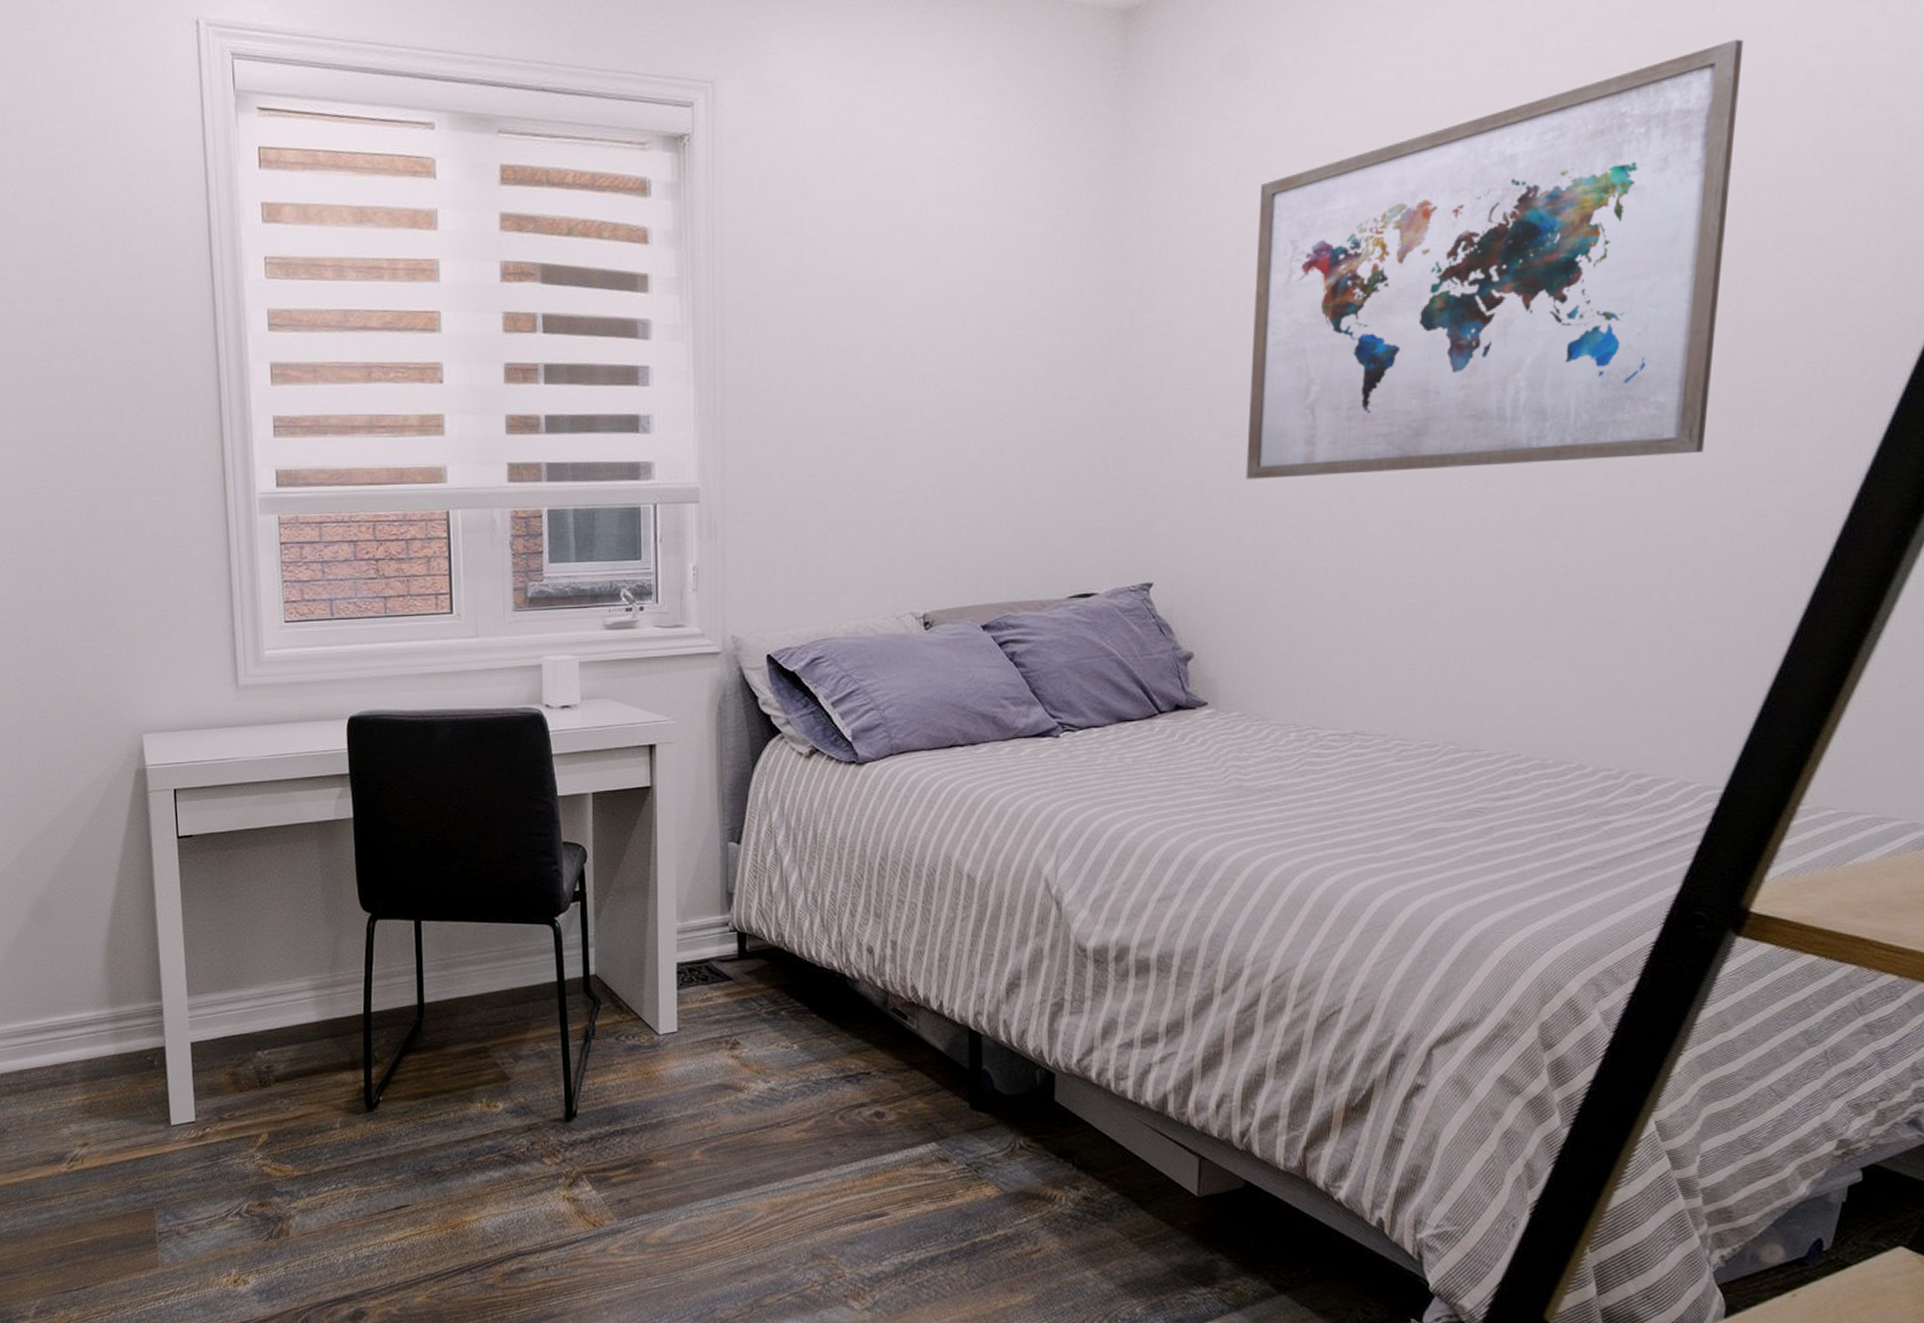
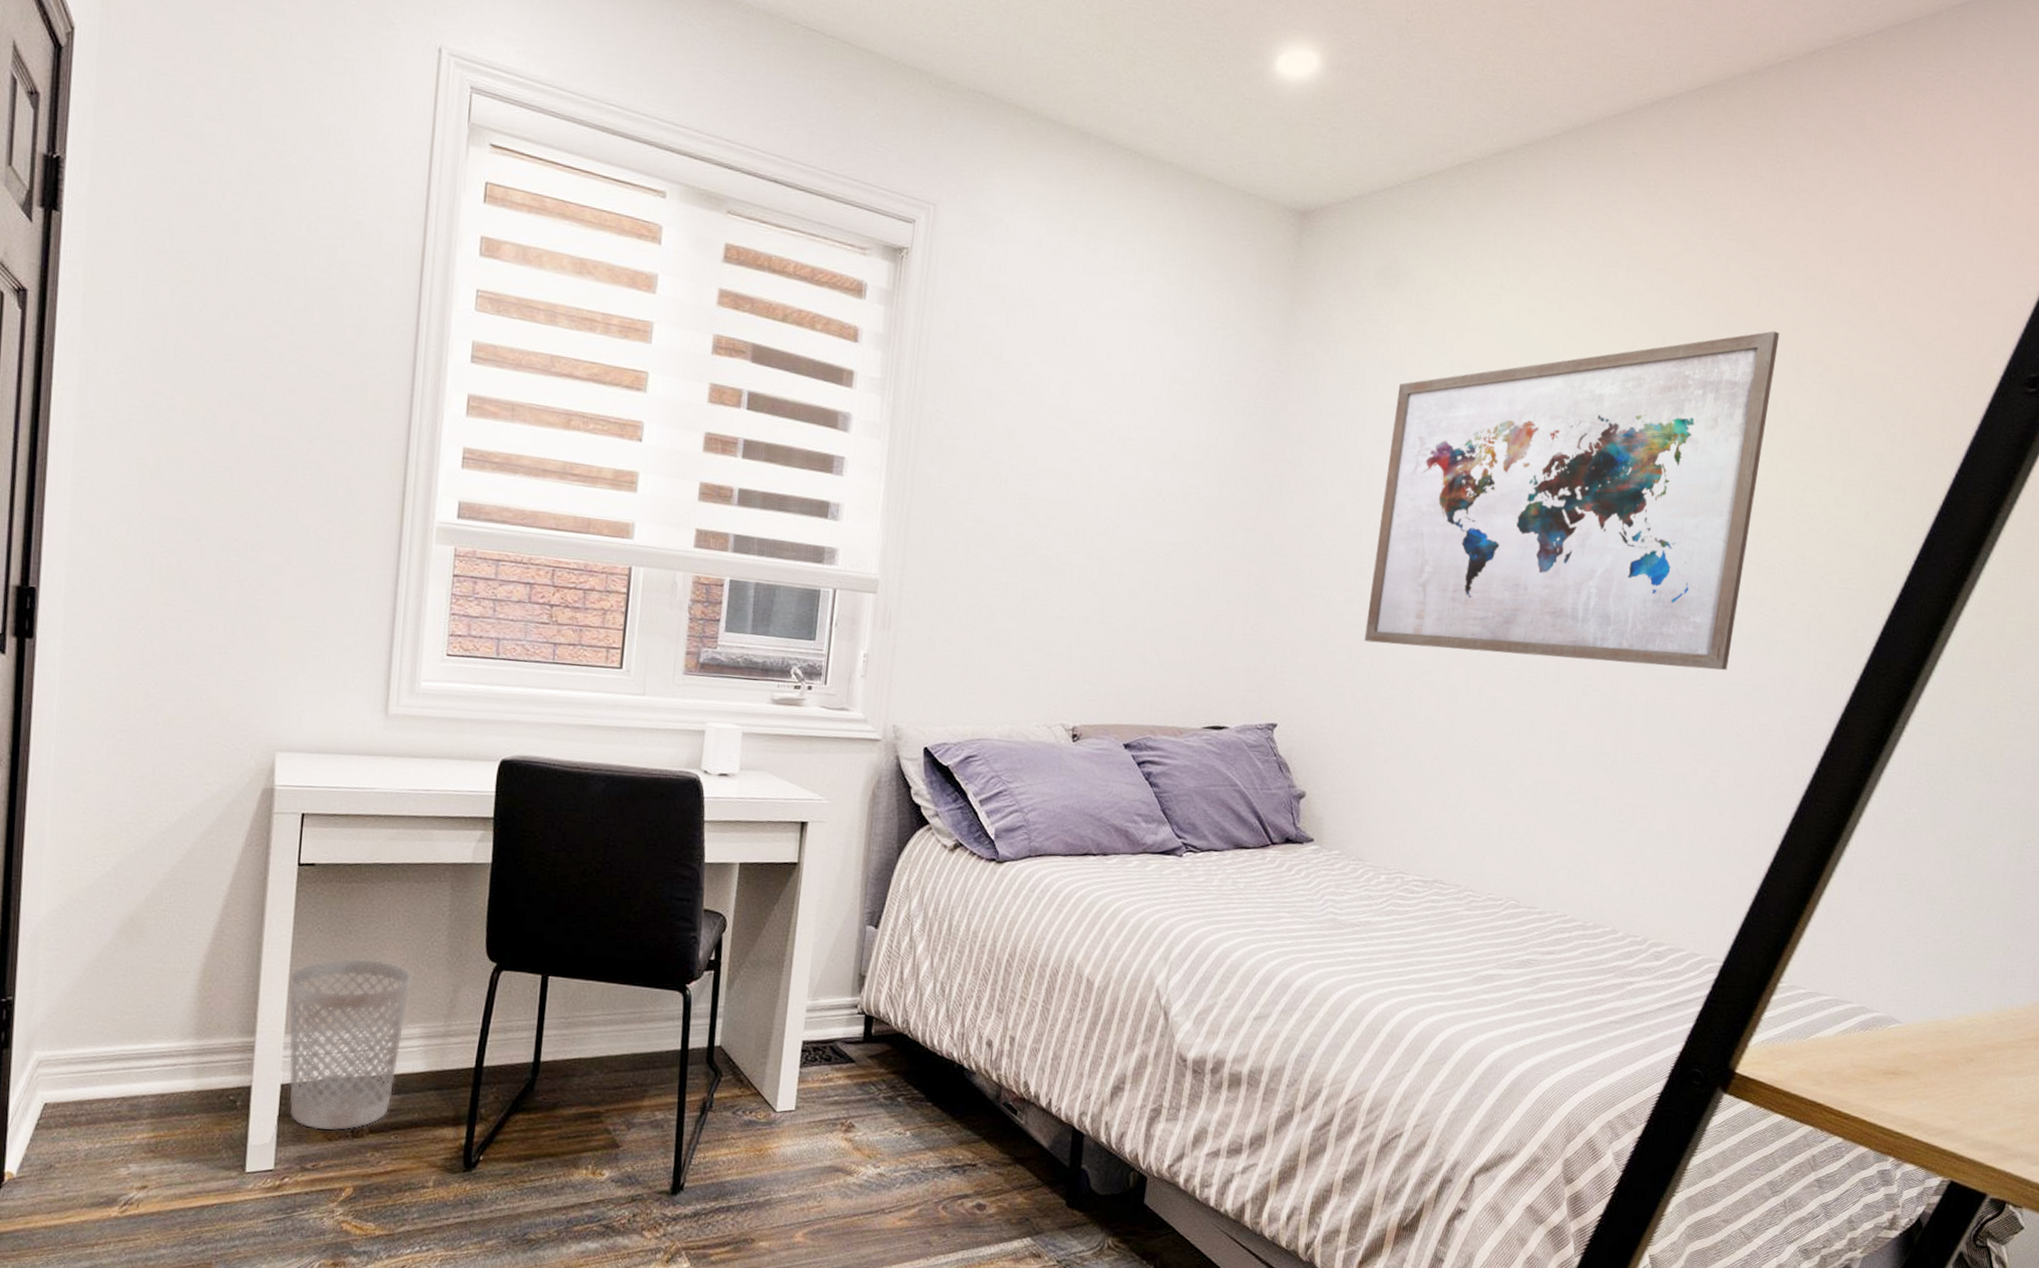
wastebasket: none [183,920,295,1082] -> present [288,959,412,1130]

